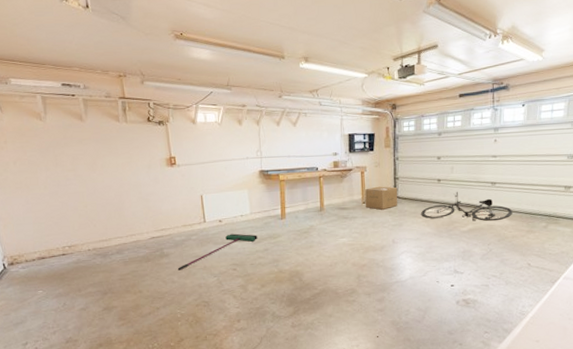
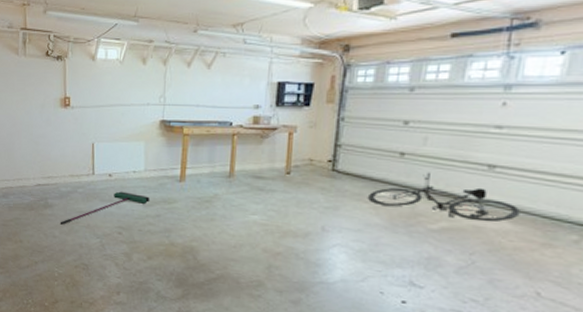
box: present [364,186,398,210] -> none [289,153,338,185]

